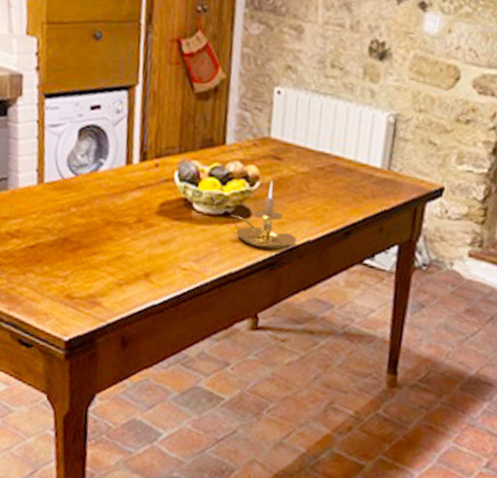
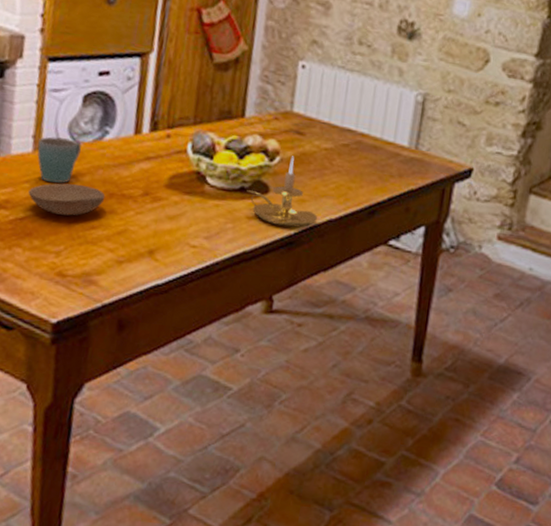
bowl: none [36,213,104,243] -> present [28,183,105,216]
mug: none [41,169,80,213] -> present [37,136,82,183]

